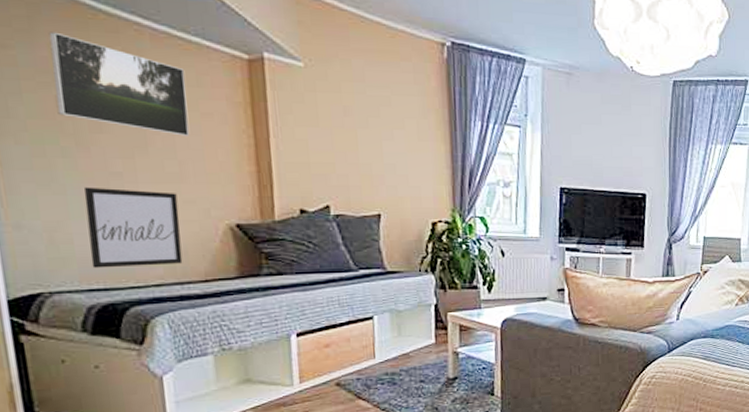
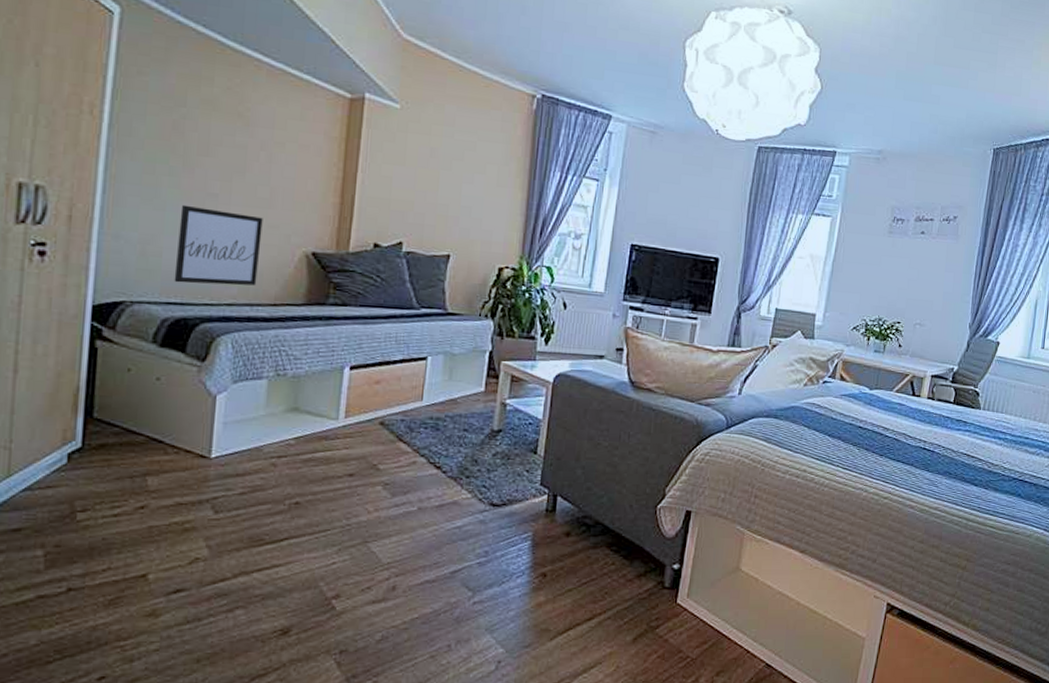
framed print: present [48,31,190,136] -> none [173,62,292,165]

